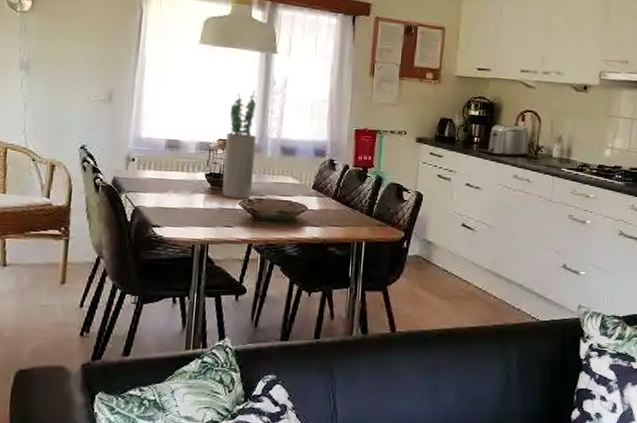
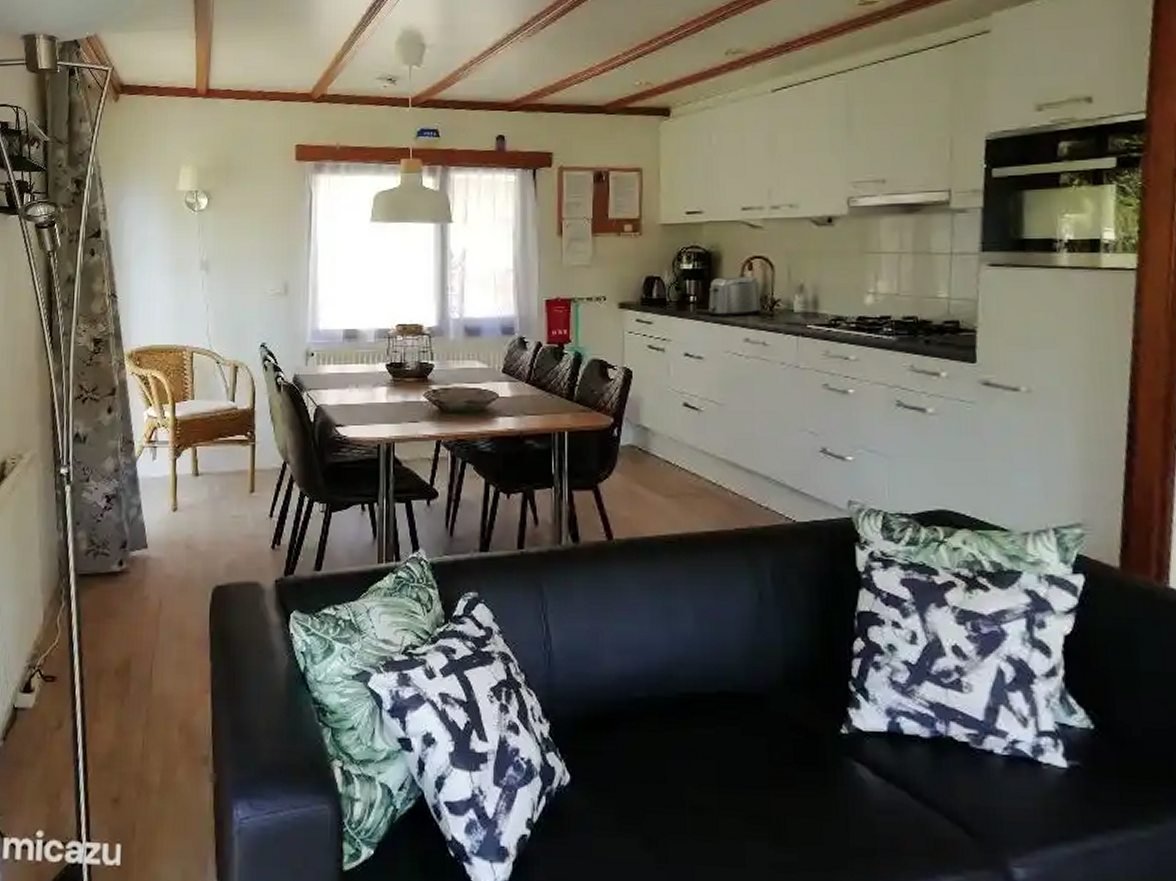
vase: present [222,90,257,200] -> none [405,266,437,391]

